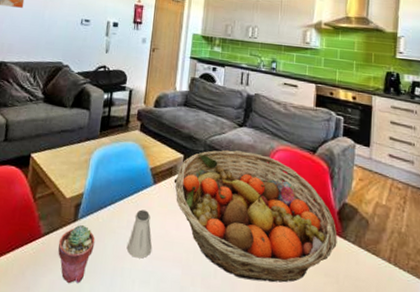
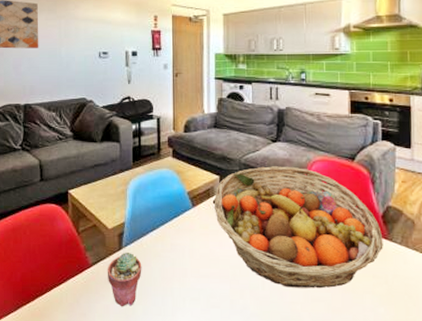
saltshaker: present [126,209,153,259] -> none [173,232,199,278]

